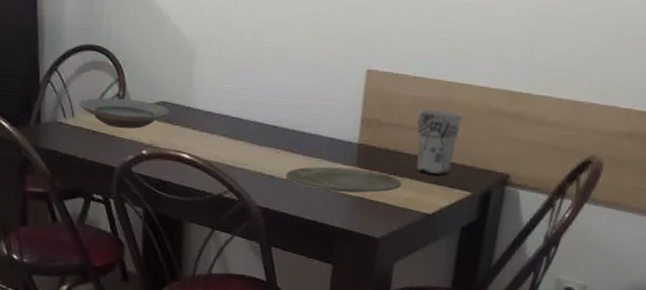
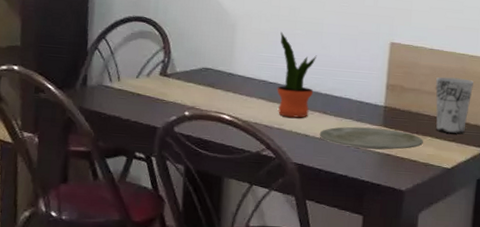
plate: present [79,97,170,129] -> none [125,63,212,92]
potted plant: none [239,59,283,157] -> present [277,31,317,118]

